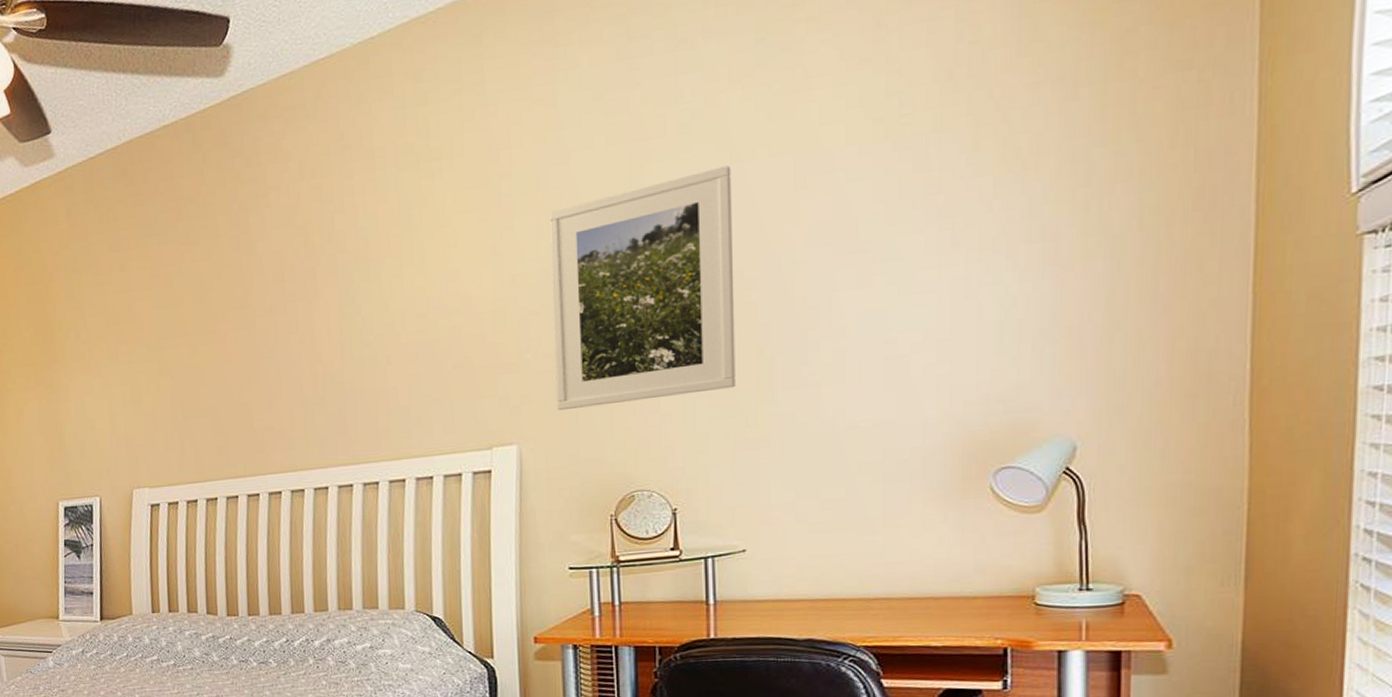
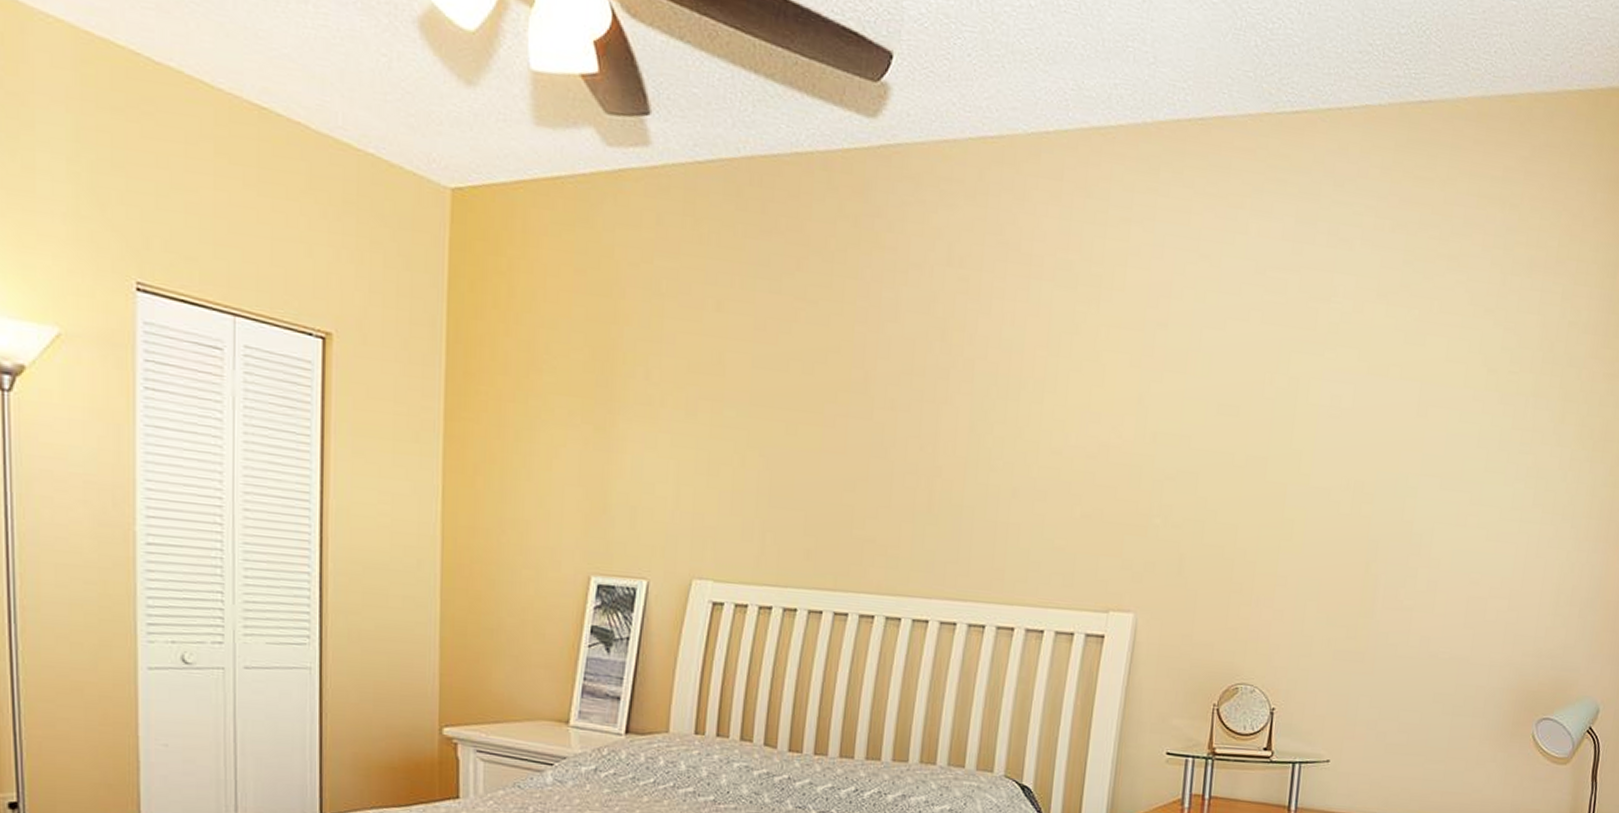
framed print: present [548,165,736,411] -> none [1177,375,1368,597]

